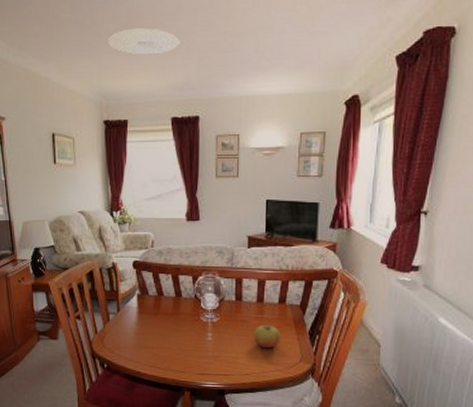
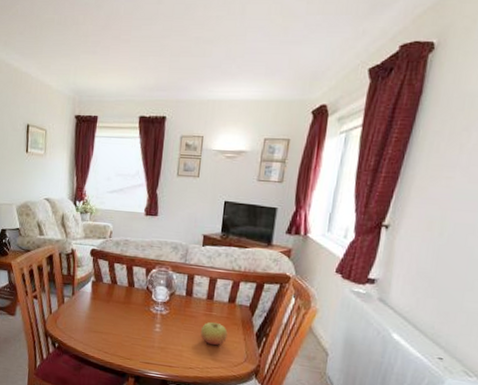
ceiling light: present [108,28,180,56] -> none [86,31,154,57]

